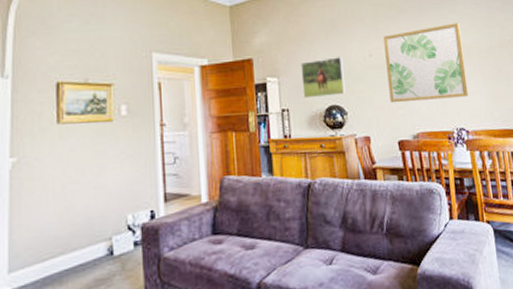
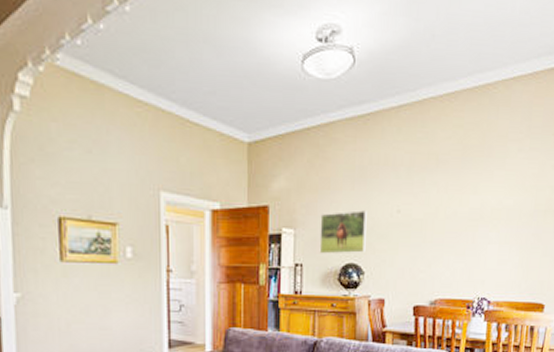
wall art: present [383,23,469,103] -> none [412,180,506,266]

